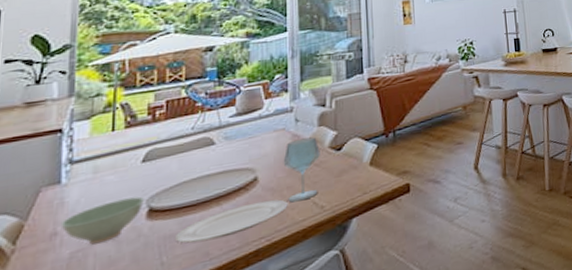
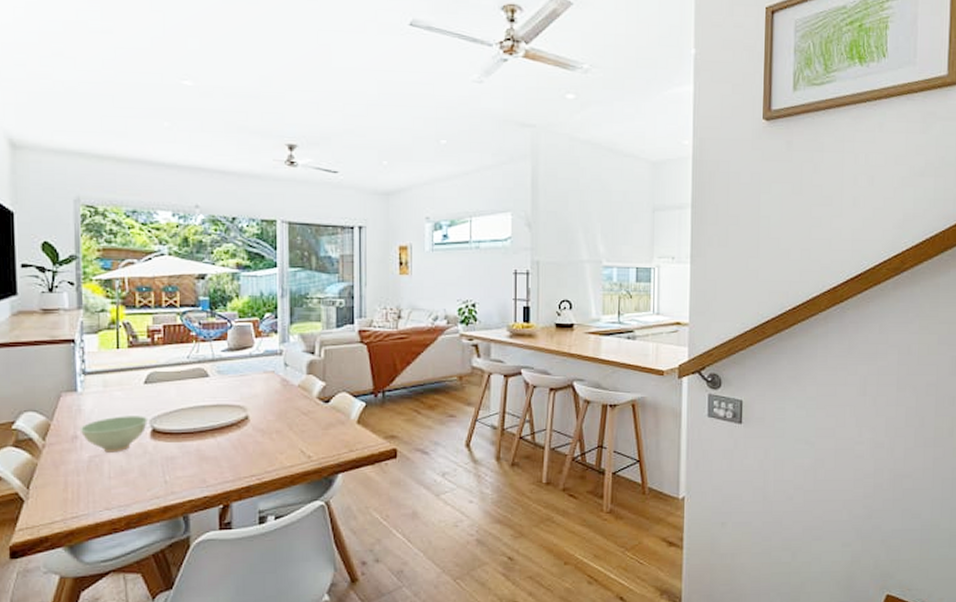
plate: present [175,199,288,244] -> none [176,440,277,469]
wine glass: present [283,137,320,203] -> none [272,384,308,447]

